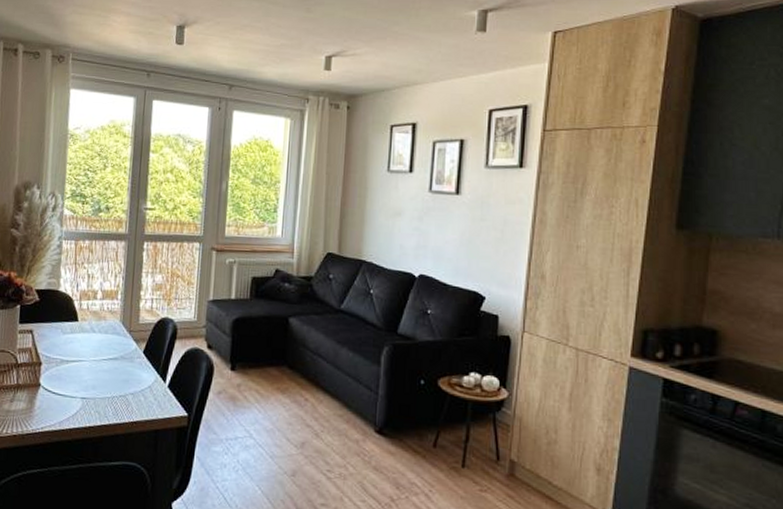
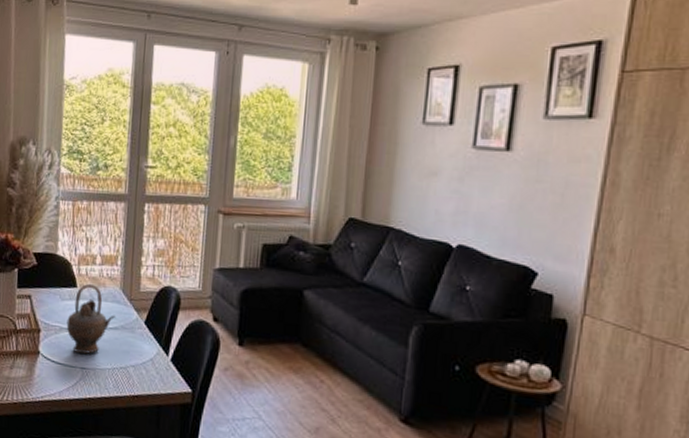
teapot: none [67,318,116,385] -> present [66,284,116,355]

